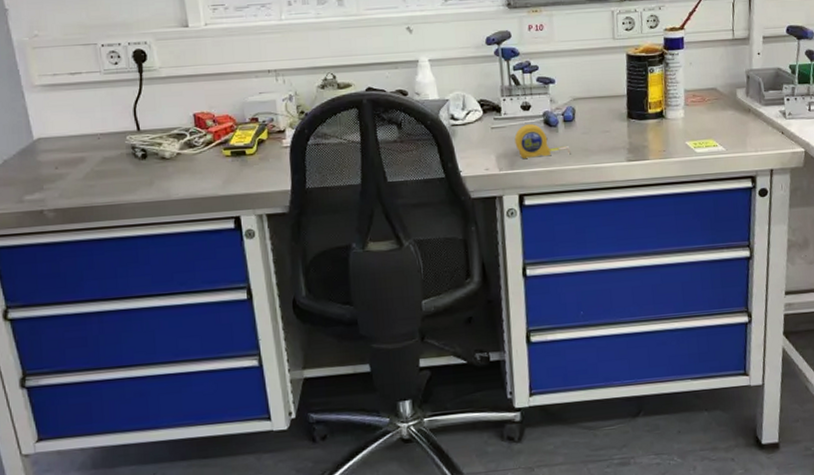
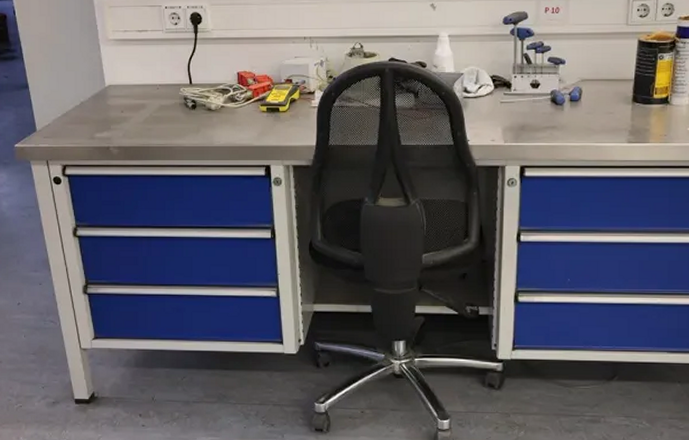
tape measure: present [514,123,571,158] -> none [521,100,574,133]

